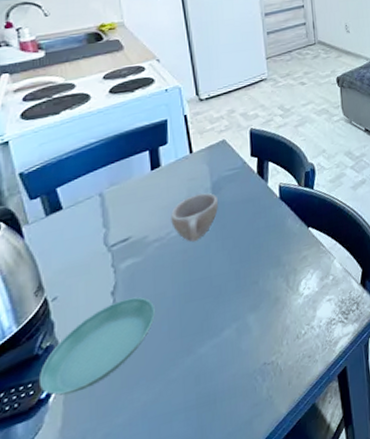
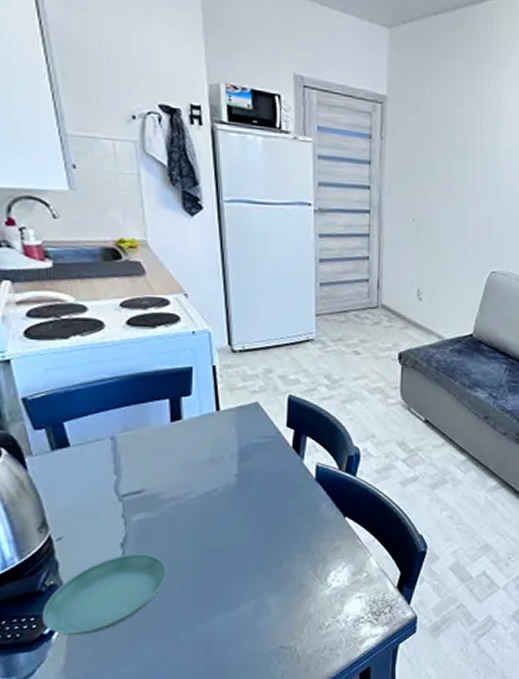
cup: present [171,193,219,243] -> none [190,458,246,509]

